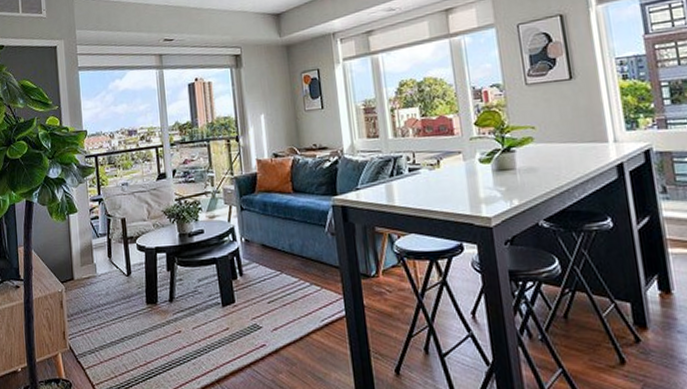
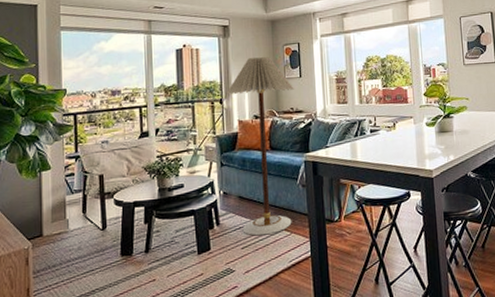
floor lamp: none [241,87,322,290] -> present [225,57,294,236]

